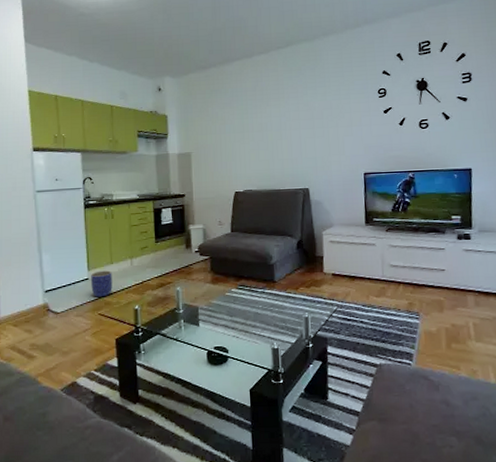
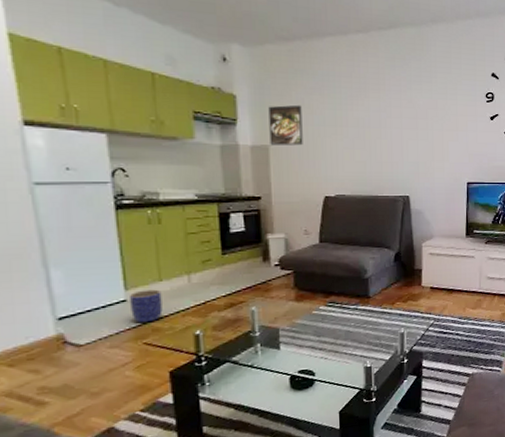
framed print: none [191,118,217,152] -> present [268,104,303,146]

